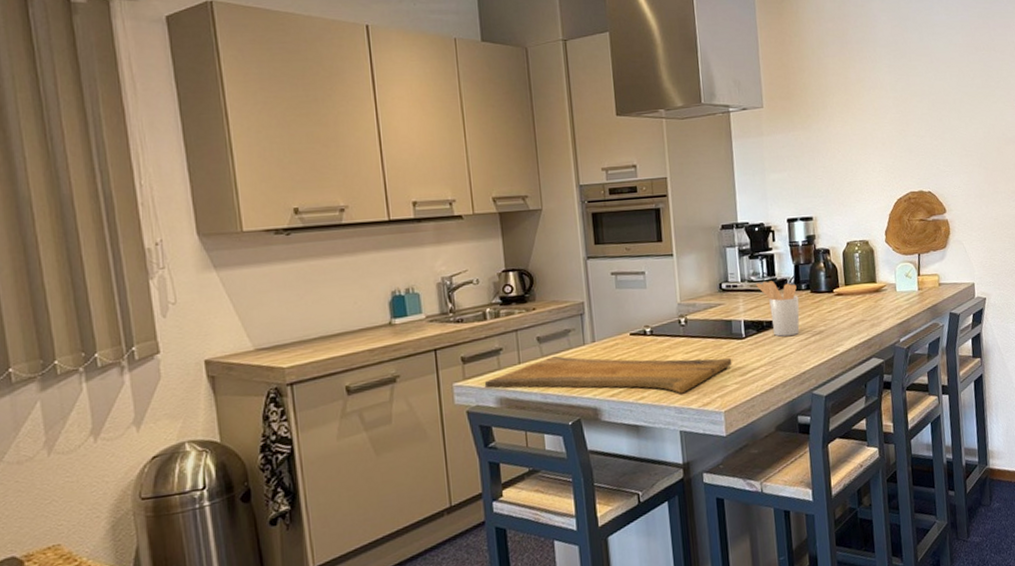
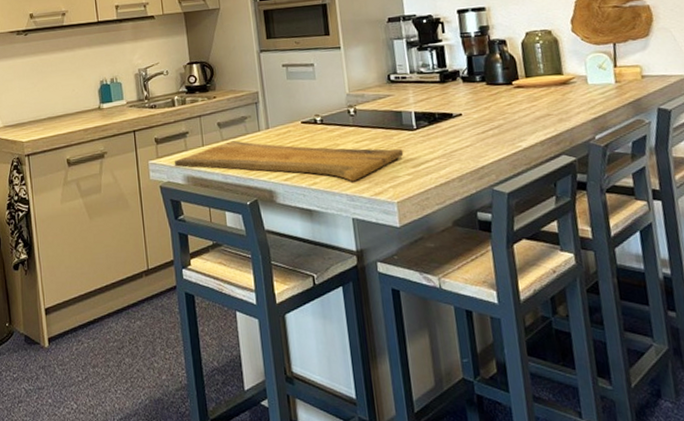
utensil holder: present [756,280,800,337] -> none [426,72,476,129]

